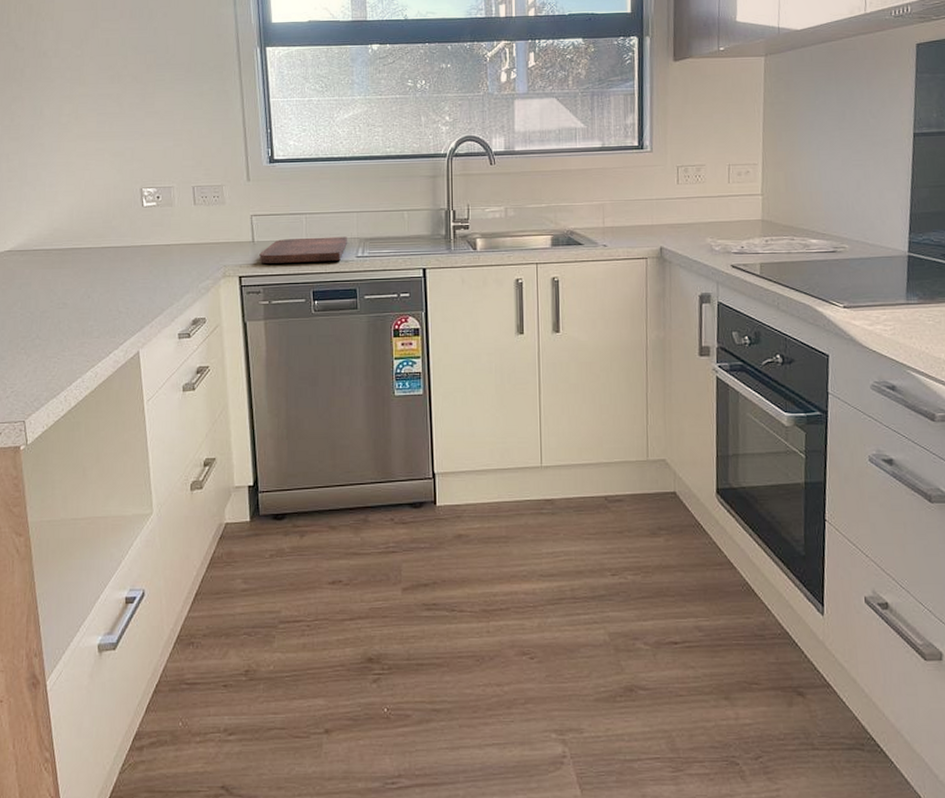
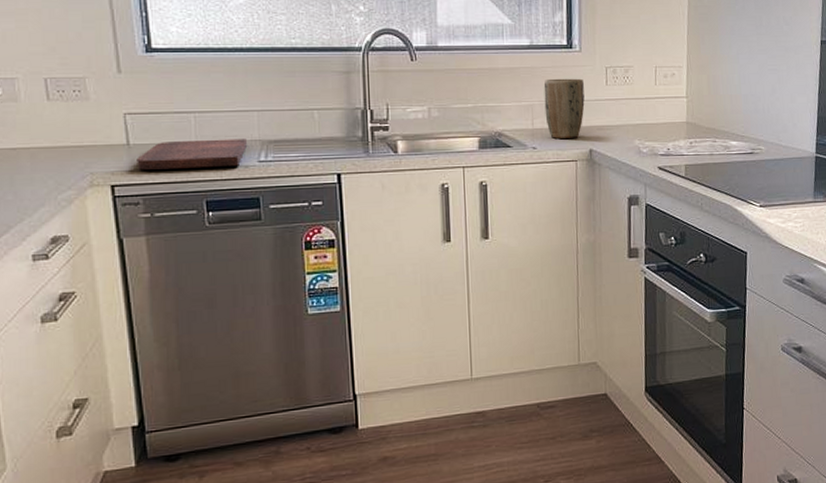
plant pot: none [615,178,656,236] -> present [544,78,585,138]

